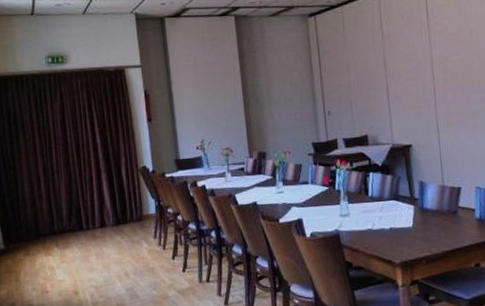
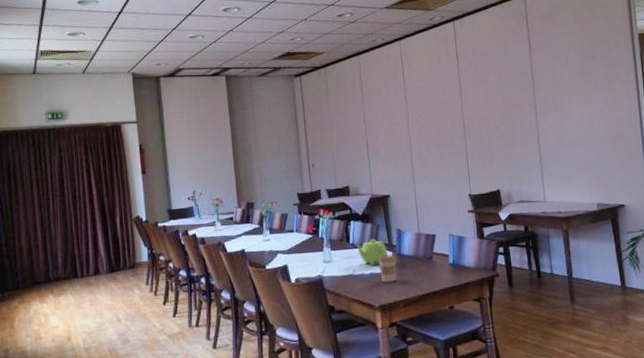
teapot: none [374,191,409,220] -> present [355,238,388,265]
coffee cup: none [399,209,419,238] -> present [378,255,397,282]

